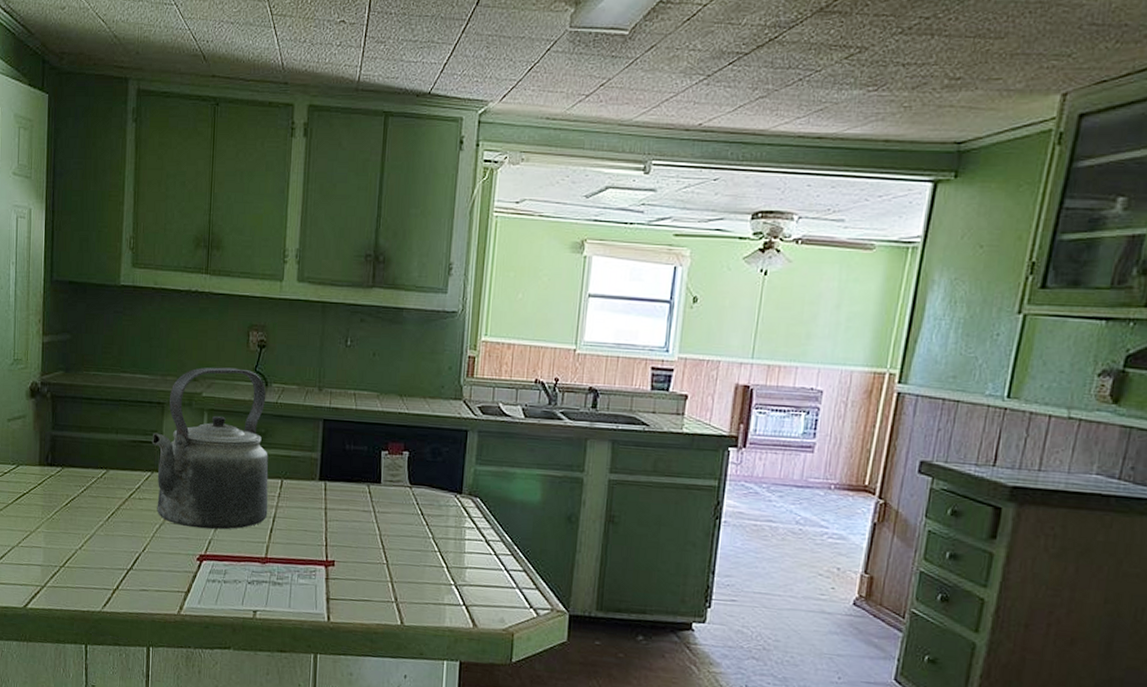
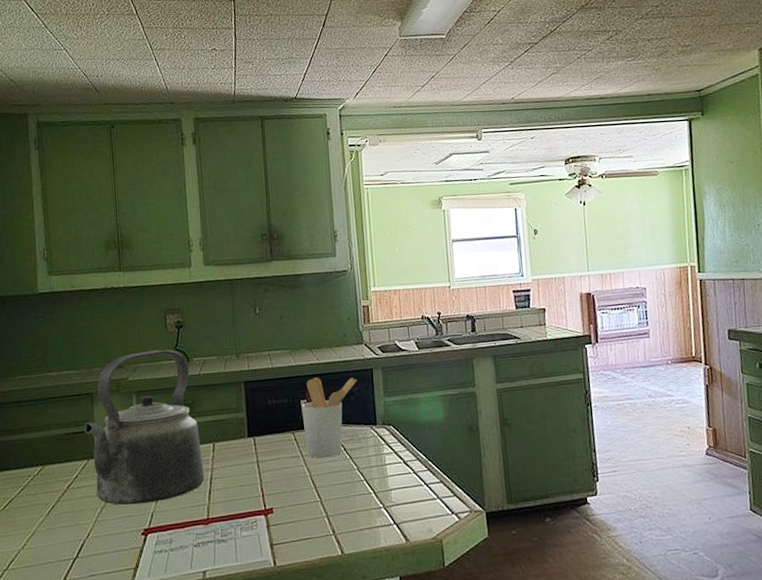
utensil holder: none [380,428,448,520] -> present [301,377,357,458]

